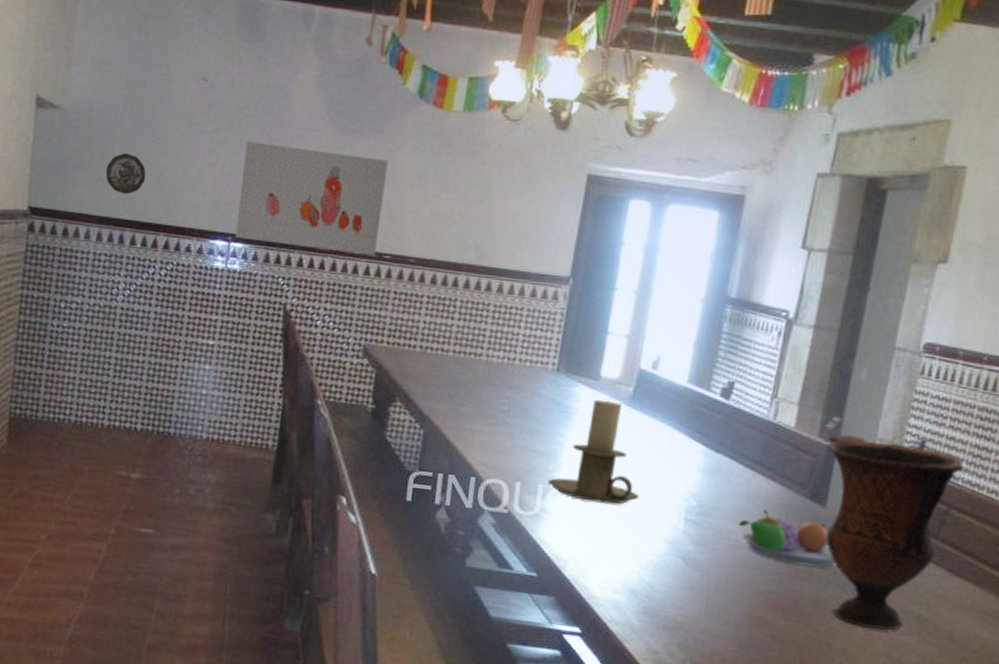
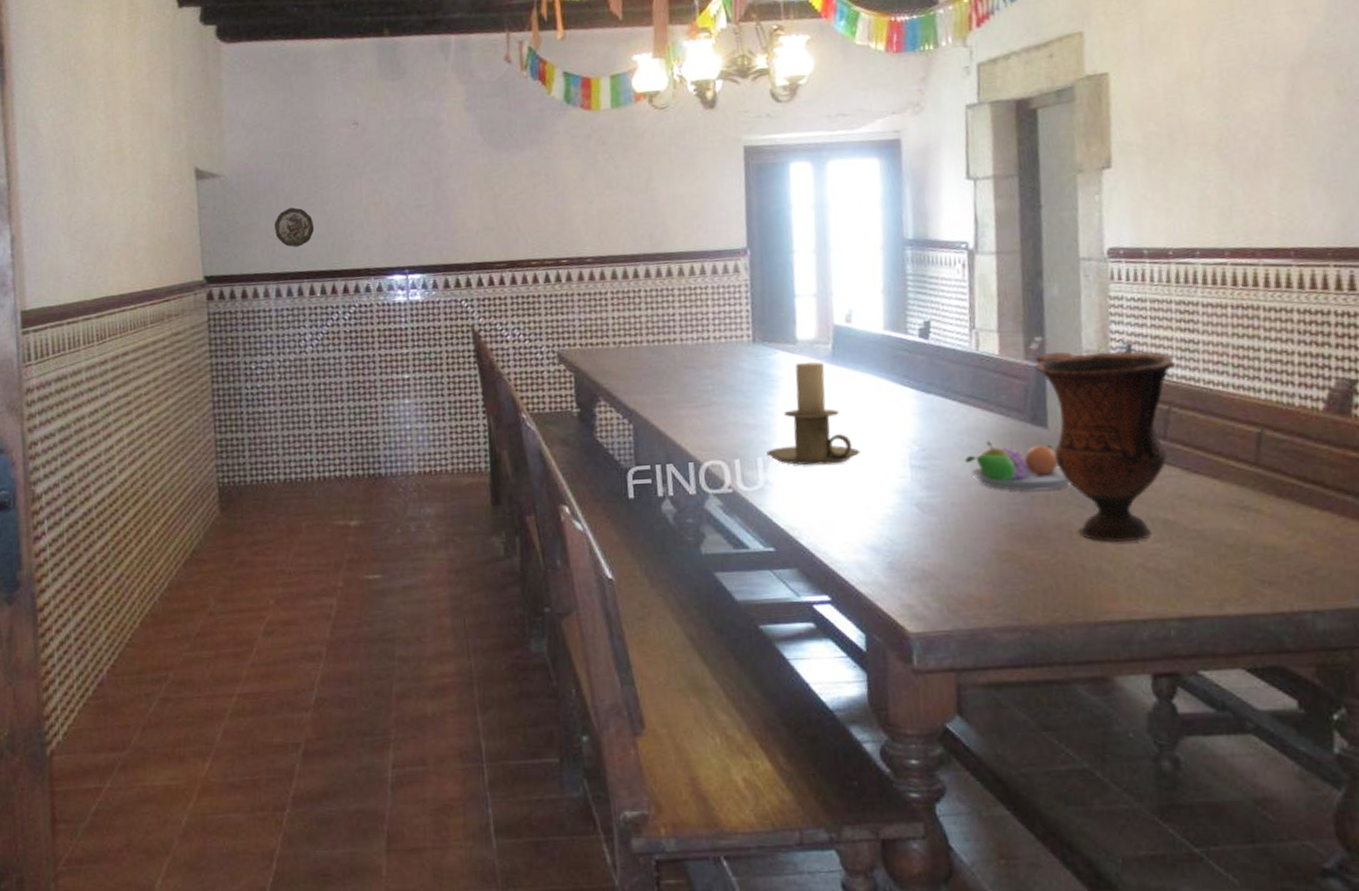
wall art: present [235,141,389,256] -> none [407,168,552,270]

